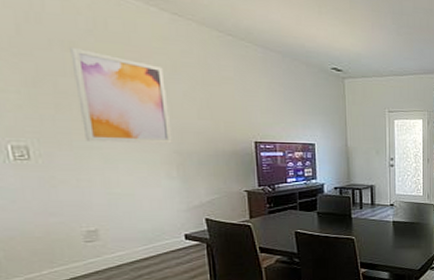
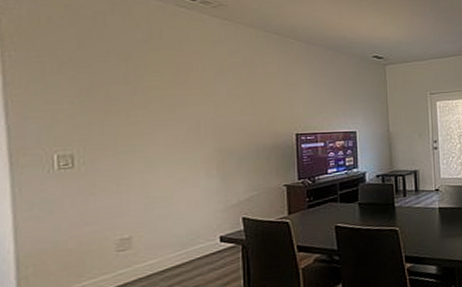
wall art: present [70,46,172,144] -> none [125,56,214,146]

